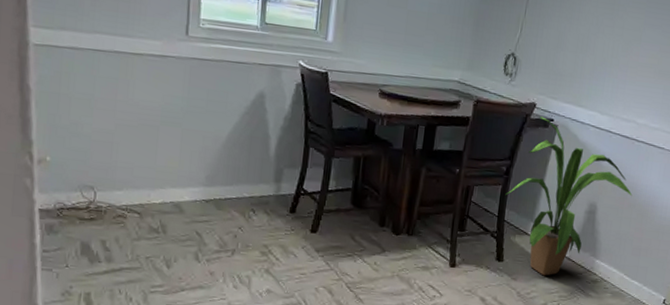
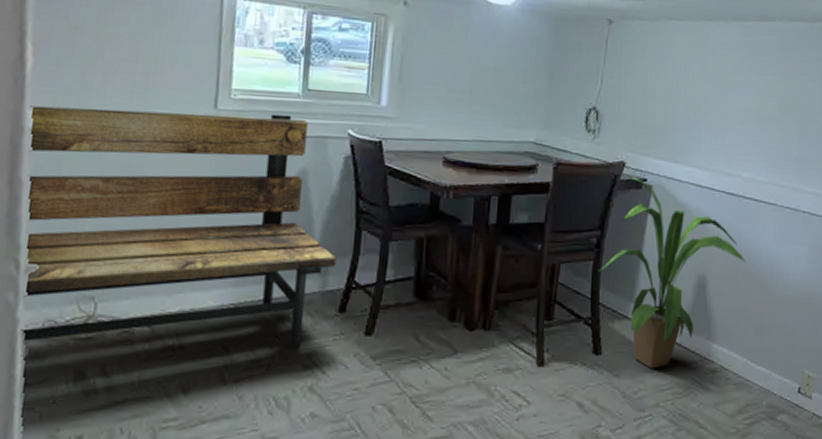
bench: none [32,23,288,239] -> present [20,105,337,349]

